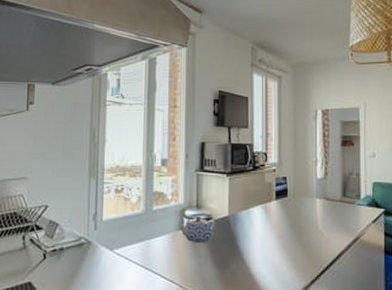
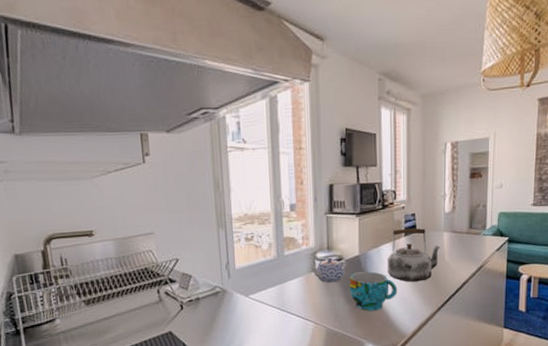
cup: none [217,234,268,278] -> present [349,271,398,311]
kettle: none [257,191,314,249] -> present [387,227,441,282]

